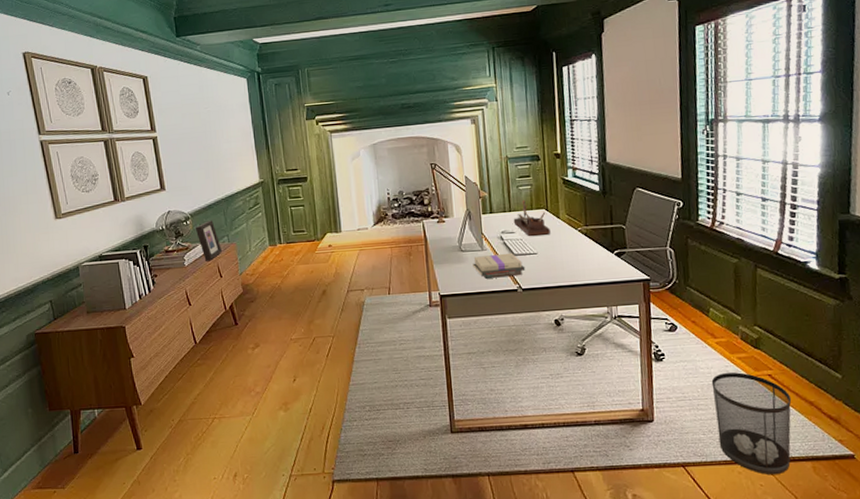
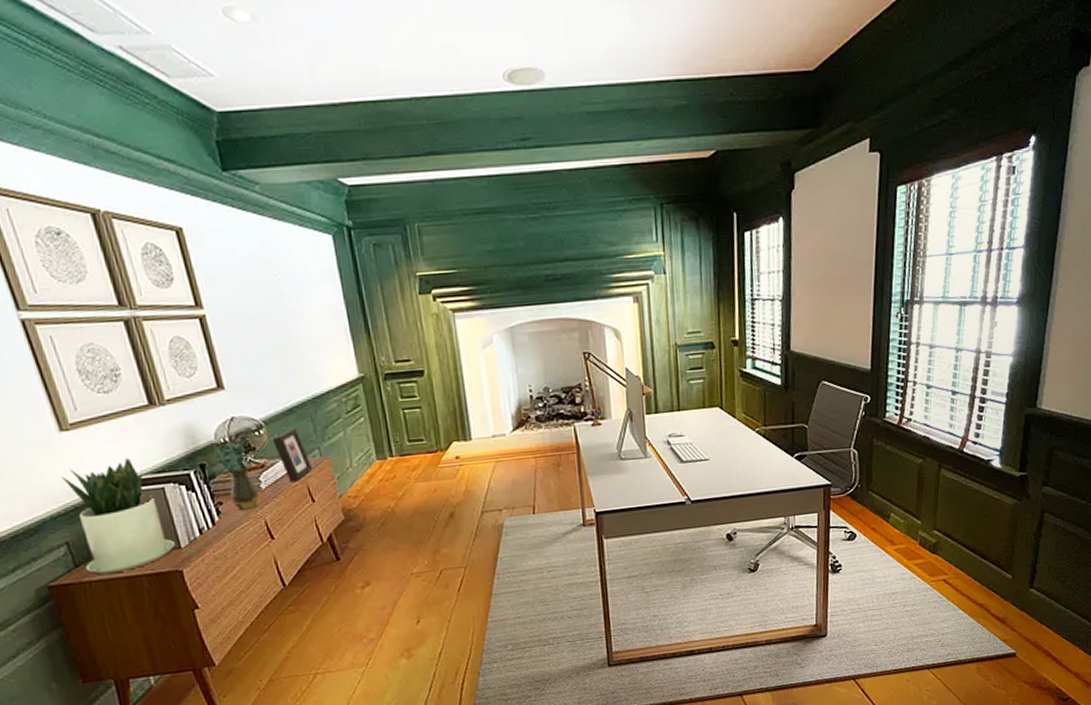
planter: none [53,240,122,327] -> present [61,458,175,575]
vase: none [155,229,182,282] -> present [215,441,259,510]
books: present [473,252,526,279] -> none [634,459,695,491]
desk organizer: present [513,200,550,236] -> none [682,396,725,439]
waste bin: present [711,372,792,475] -> none [887,579,963,680]

